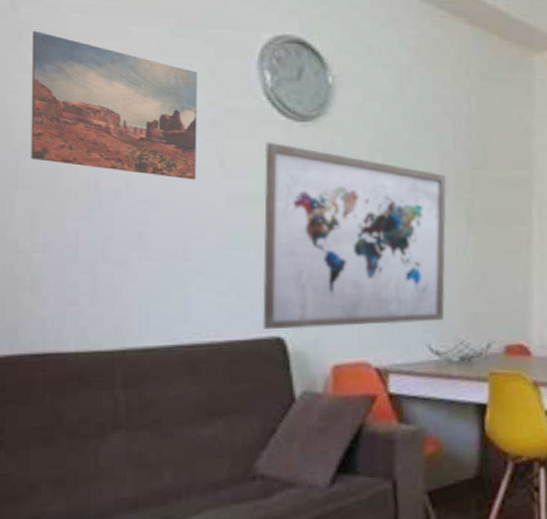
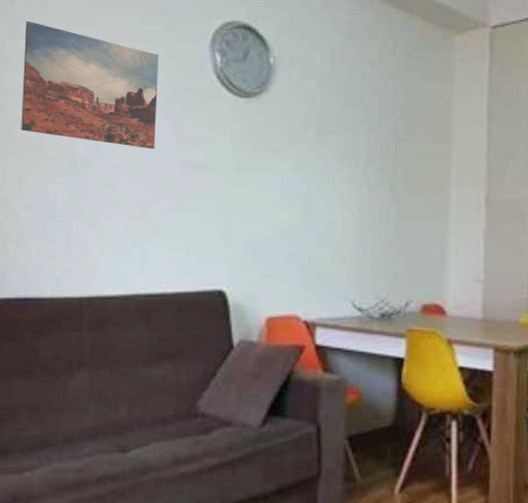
wall art: present [262,142,447,329] -> none [207,116,373,284]

